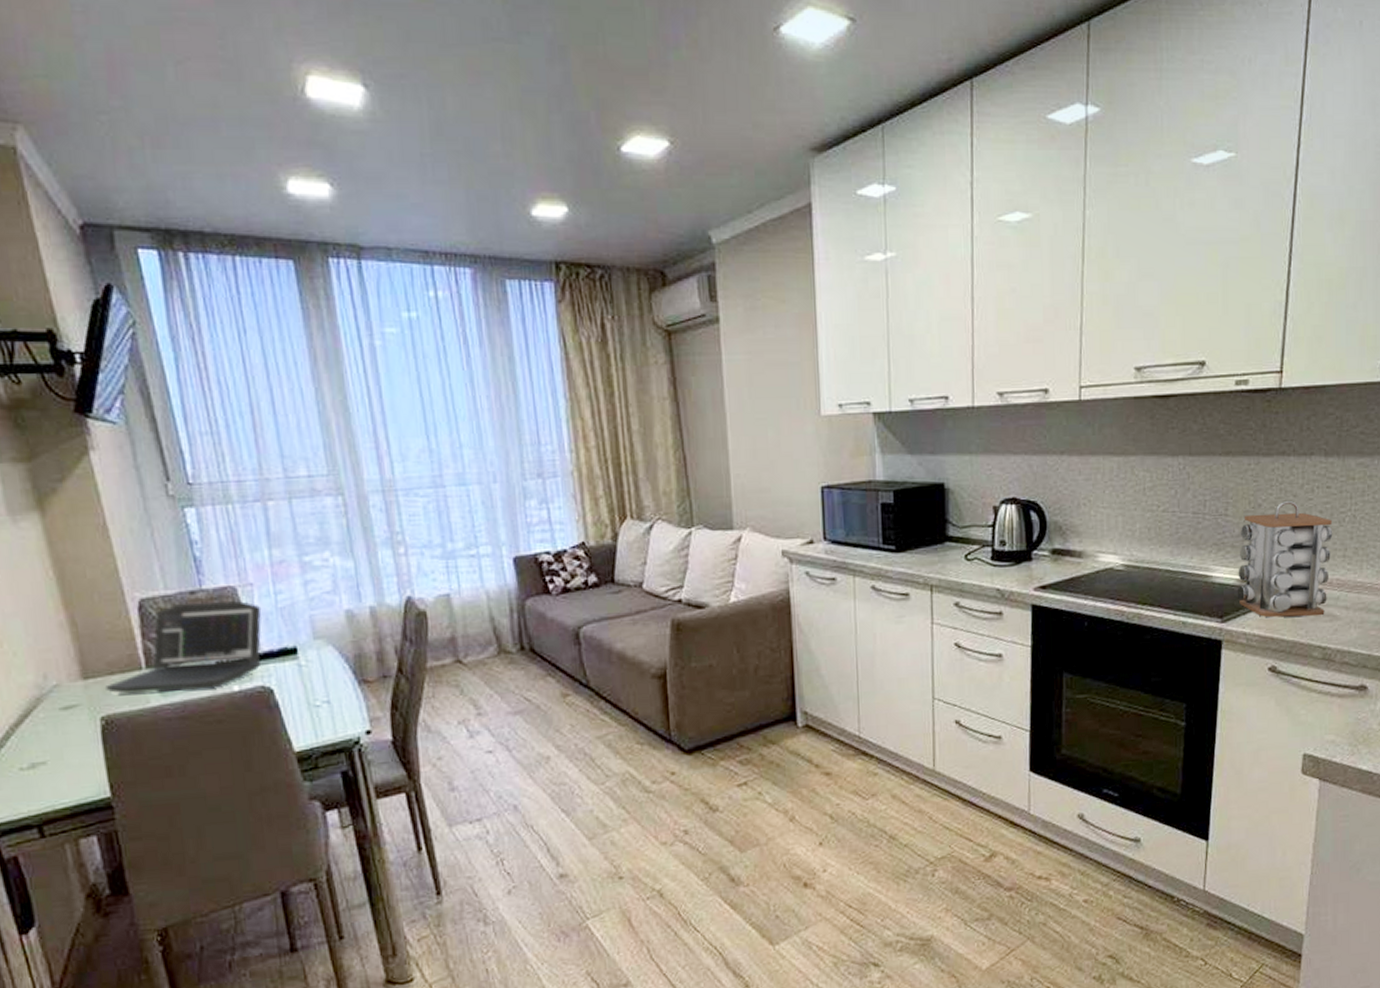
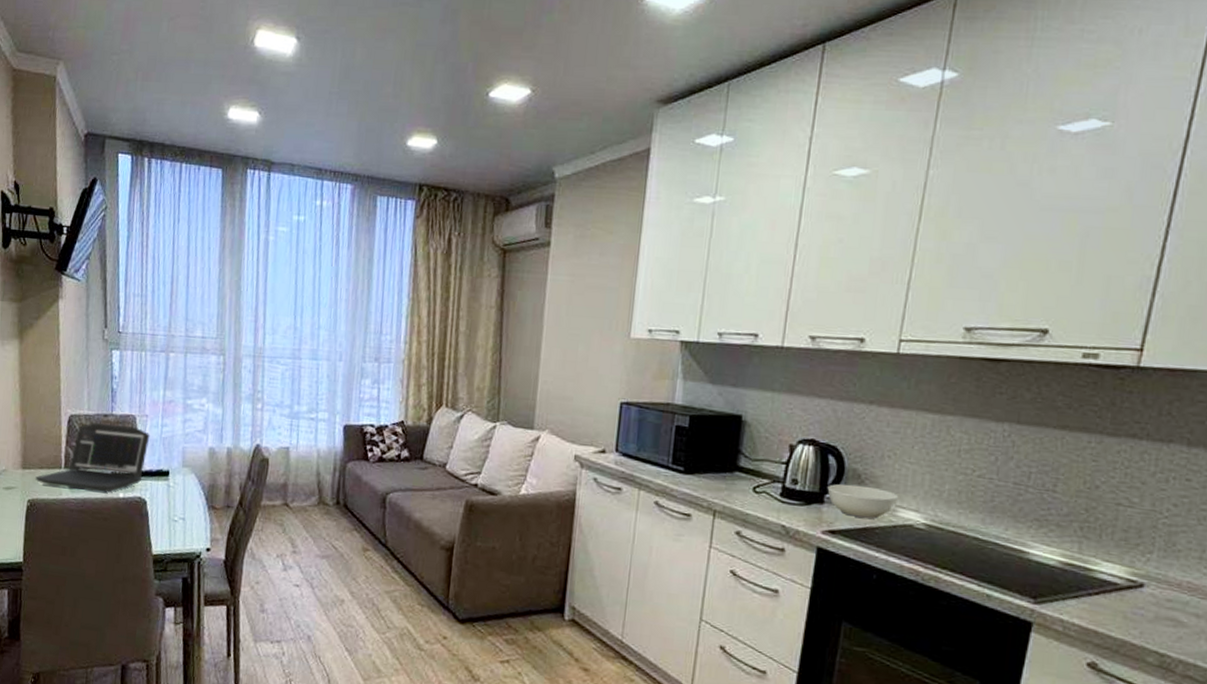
bowl: none [1033,536,1098,569] -> present [827,483,899,519]
spice rack: present [1237,500,1333,618] -> none [1057,486,1190,619]

